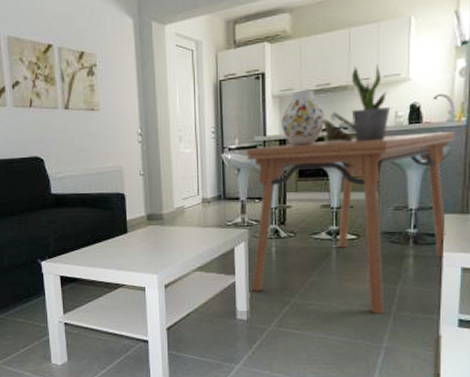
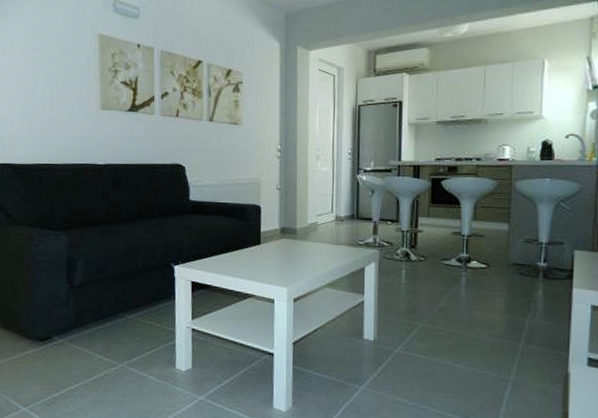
dining table: present [246,132,455,315] -> none [380,169,586,346]
vase: present [281,90,324,146] -> none [416,120,458,173]
drum: present [323,111,355,143] -> none [457,142,488,173]
potted plant: present [351,64,391,142] -> none [484,101,523,174]

